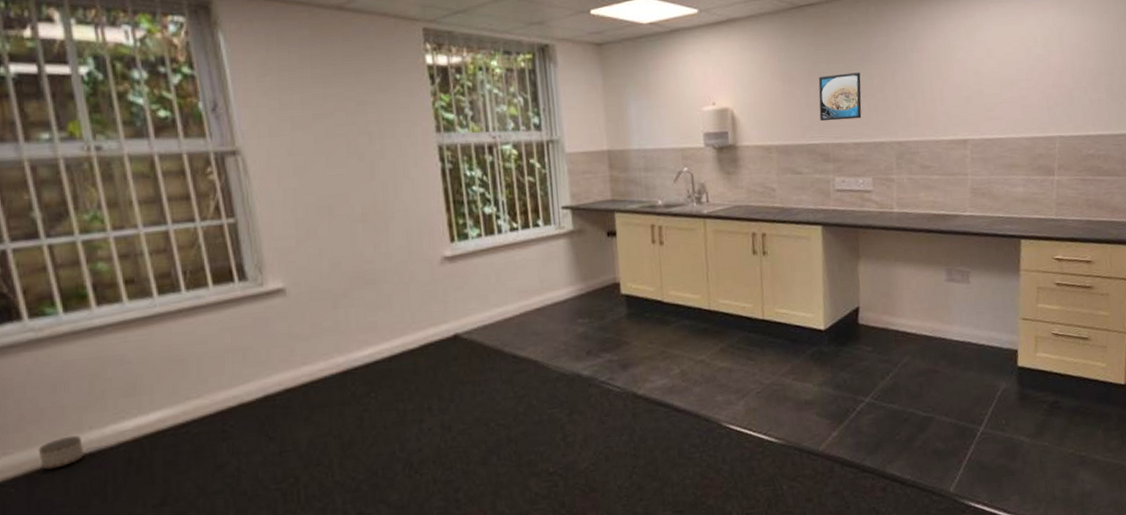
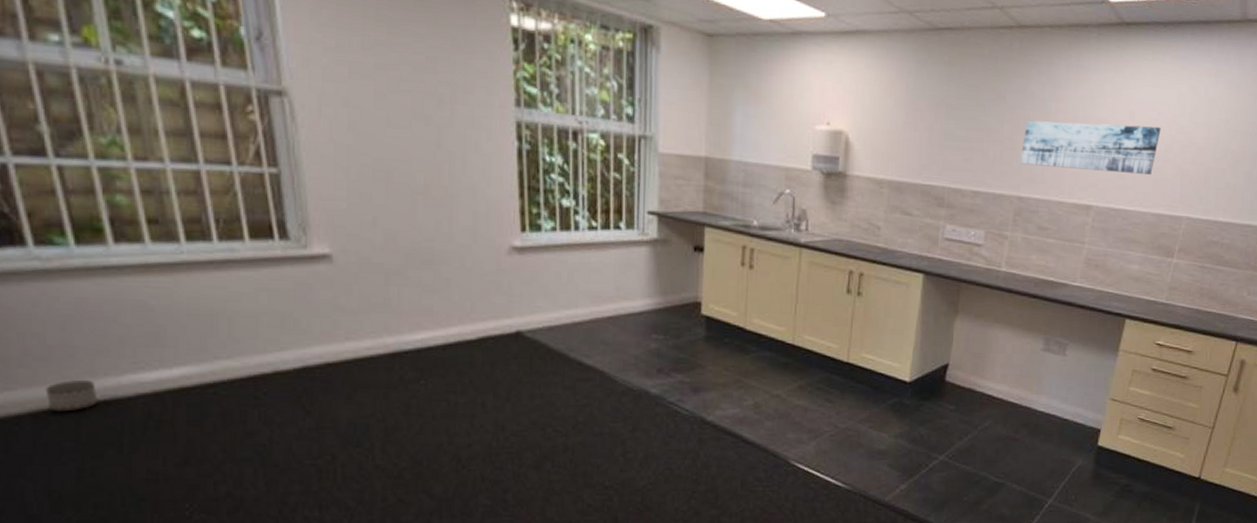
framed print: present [818,72,862,122] -> none [940,111,992,165]
wall art: none [893,59,1019,112] -> present [1020,120,1161,175]

